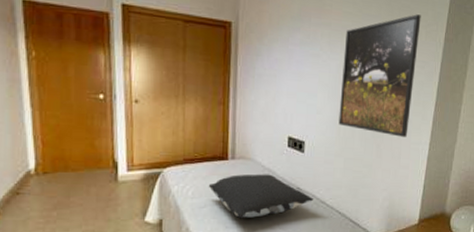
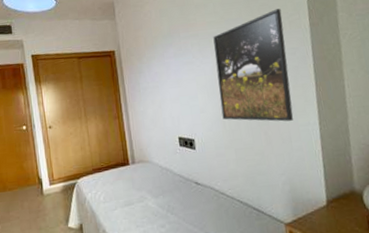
pillow: present [208,174,314,219] -> none [116,173,214,217]

